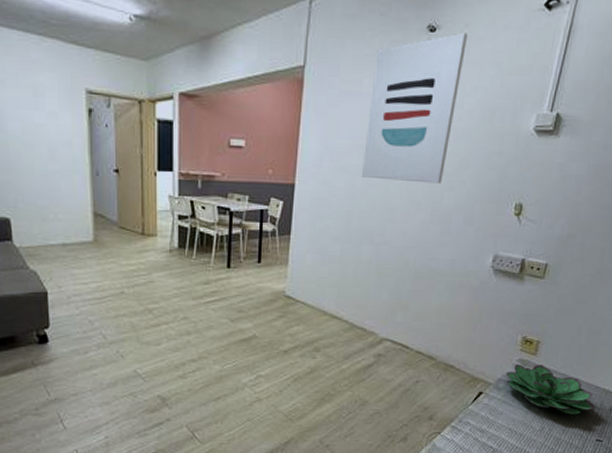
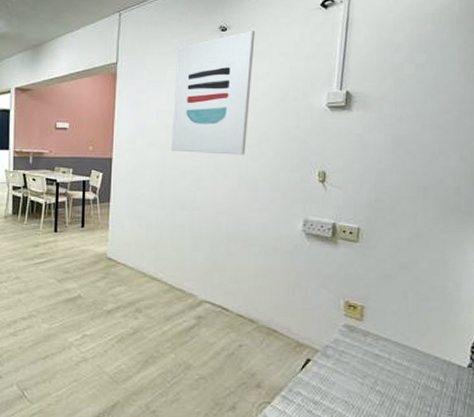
succulent plant: present [506,364,594,415] -> none [333,330,437,388]

